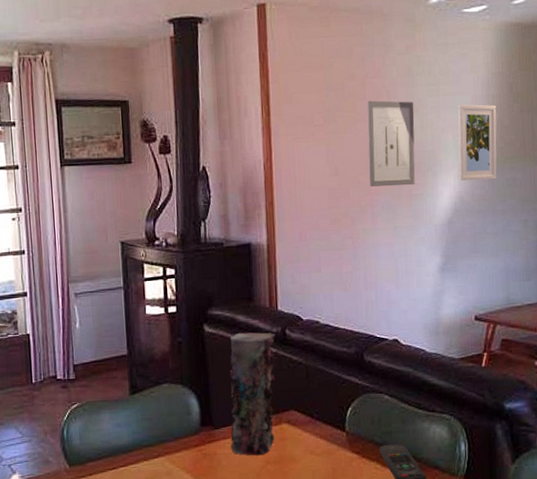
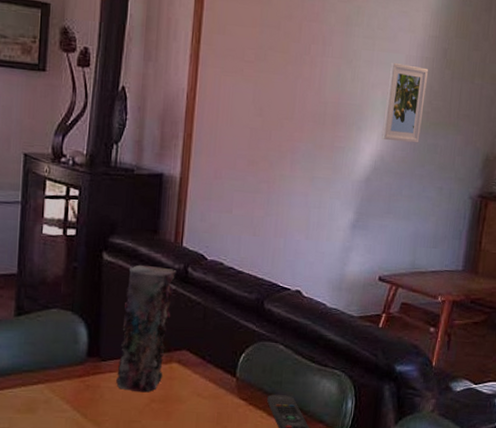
wall art: present [368,100,415,187] -> none [292,44,348,137]

